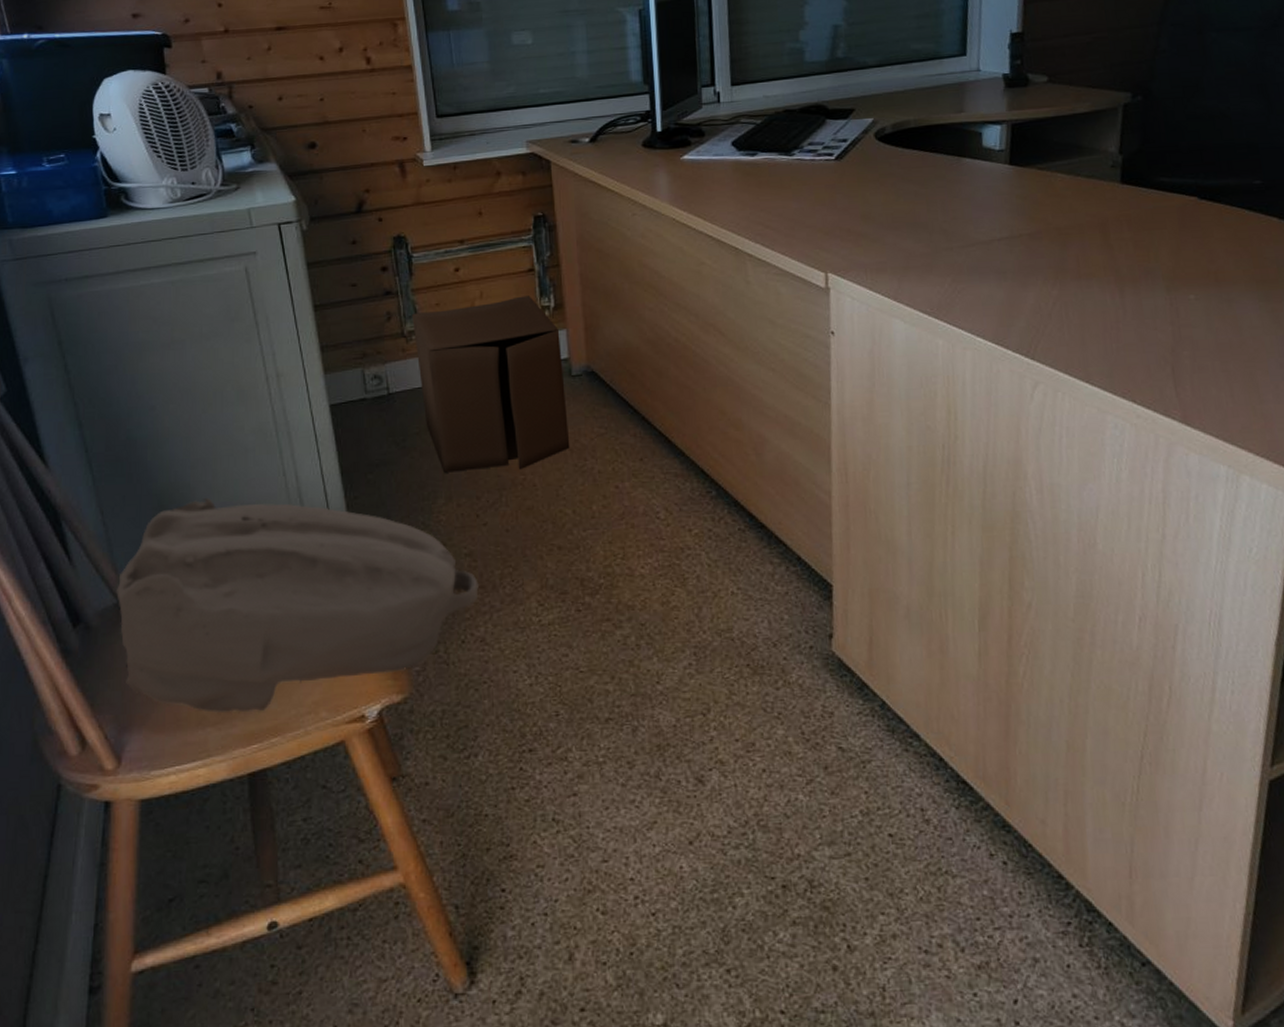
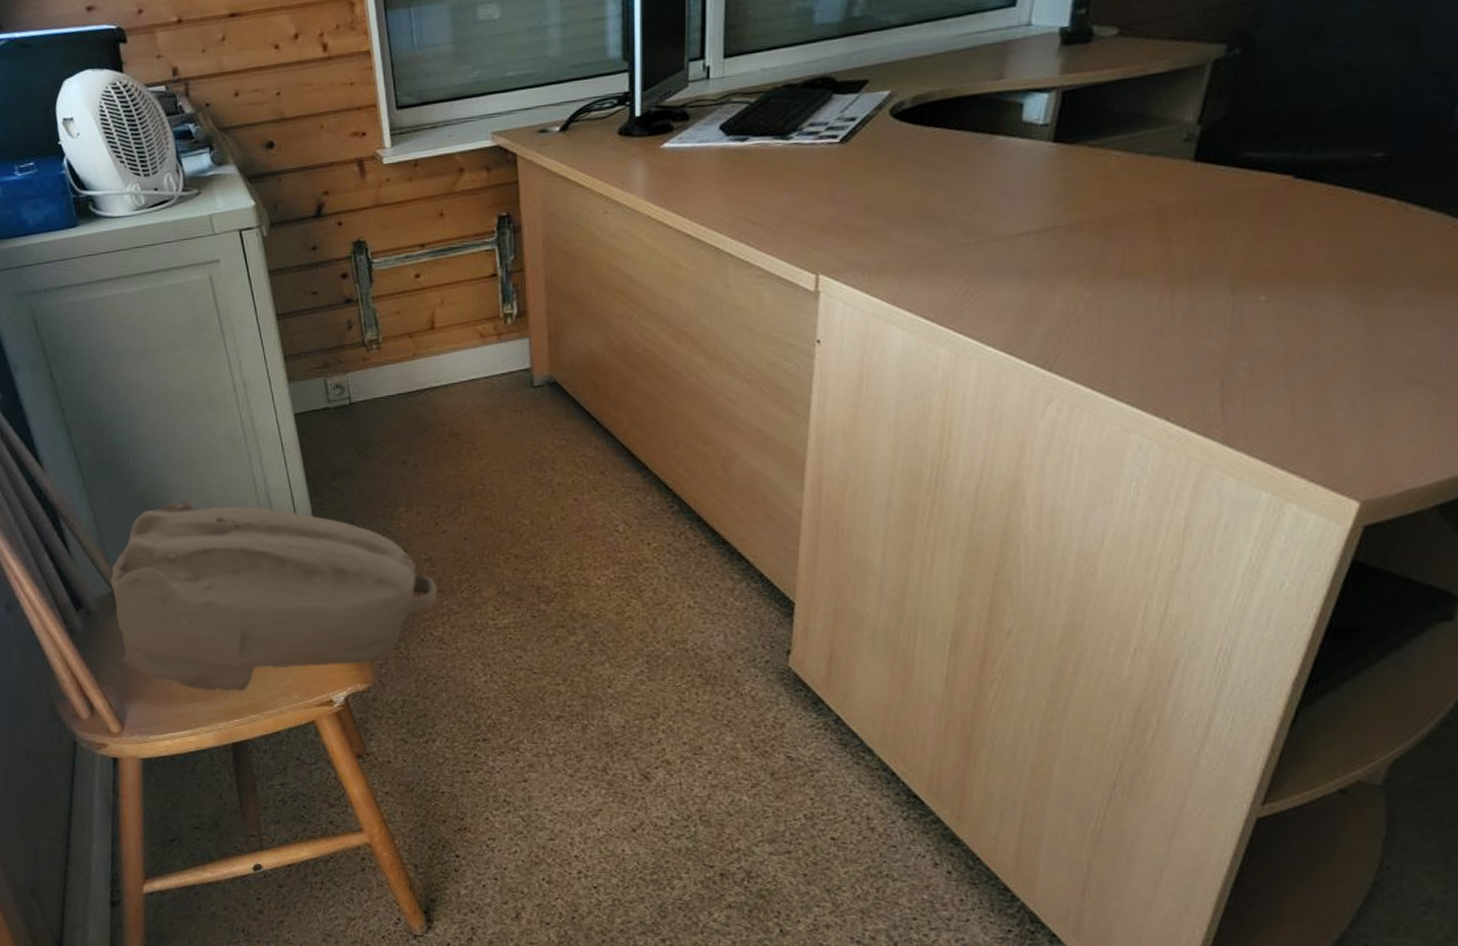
cardboard box: present [412,296,569,473] -> none [373,302,529,481]

